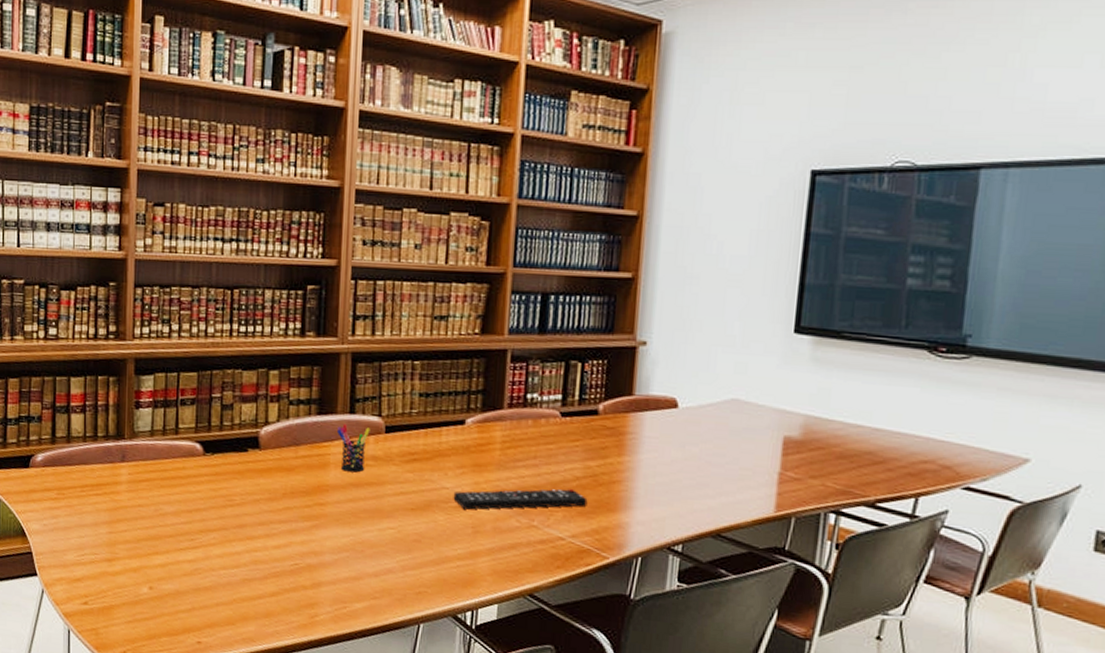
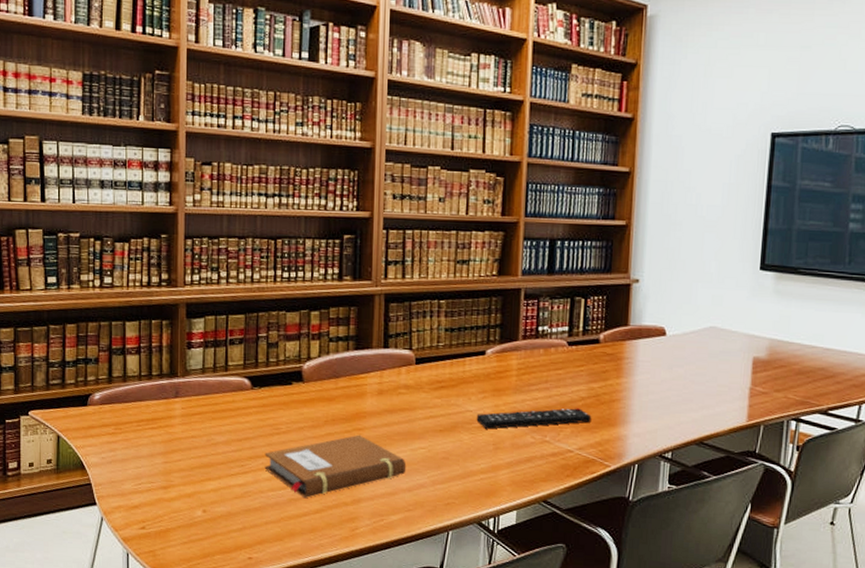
notebook: none [216,510,373,578] -> present [264,434,407,498]
pen holder: present [337,424,370,473] -> none [373,357,402,400]

